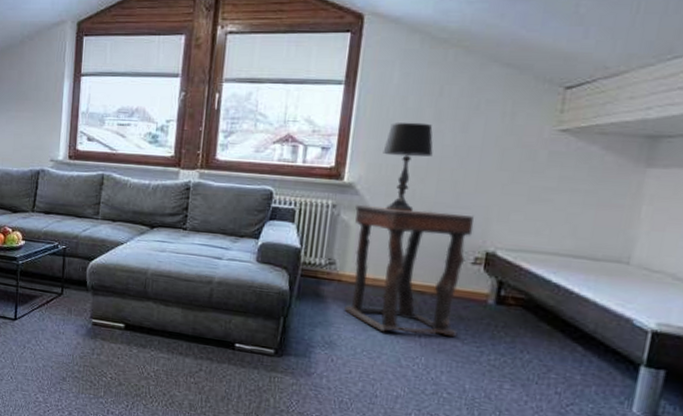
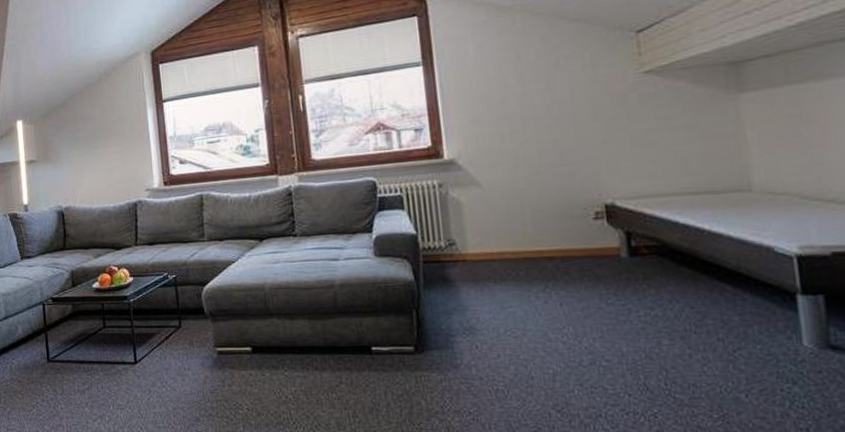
side table: present [344,204,474,338] -> none [462,171,599,307]
table lamp: present [382,122,433,211] -> none [475,88,526,179]

